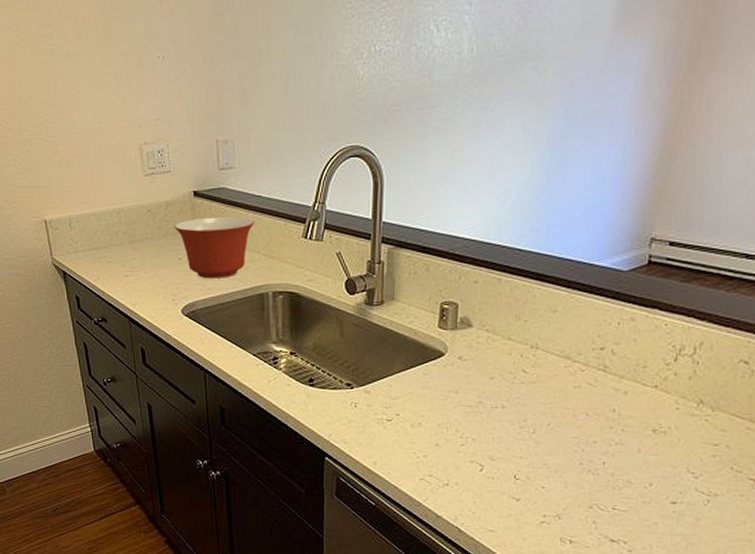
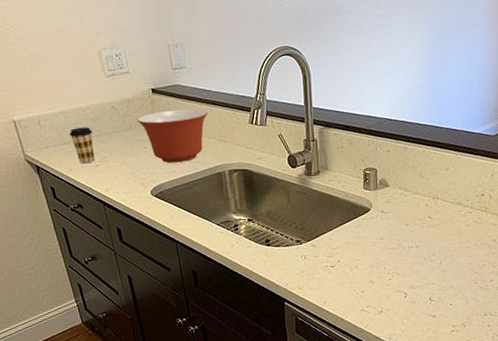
coffee cup: none [100,231,125,273] -> present [69,127,95,164]

